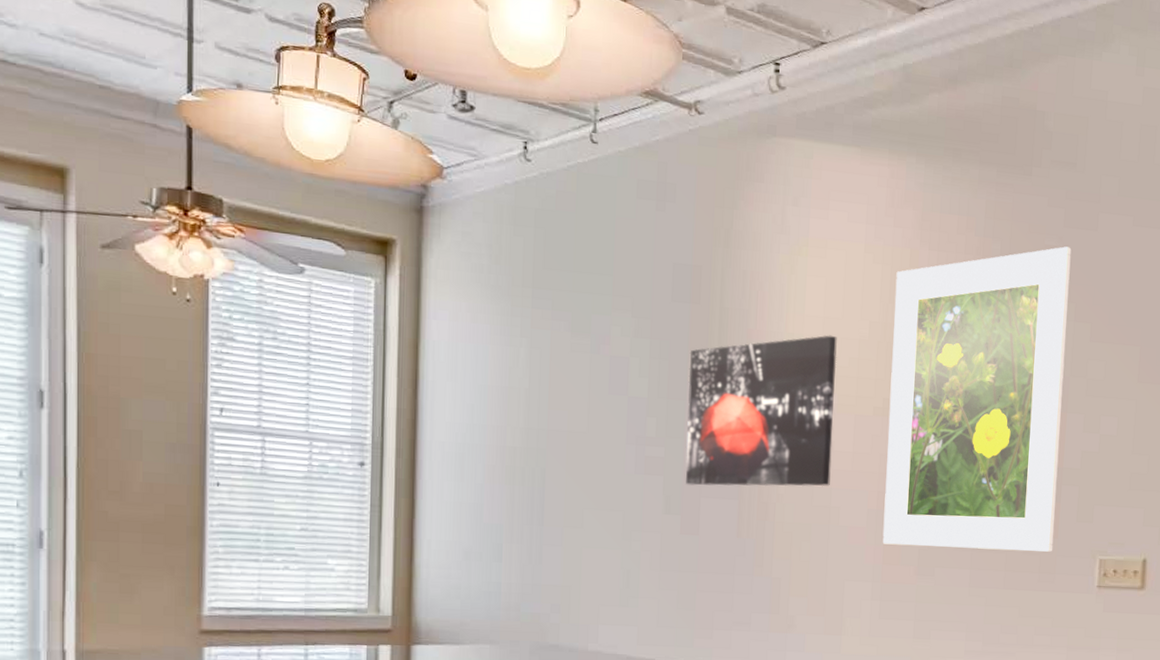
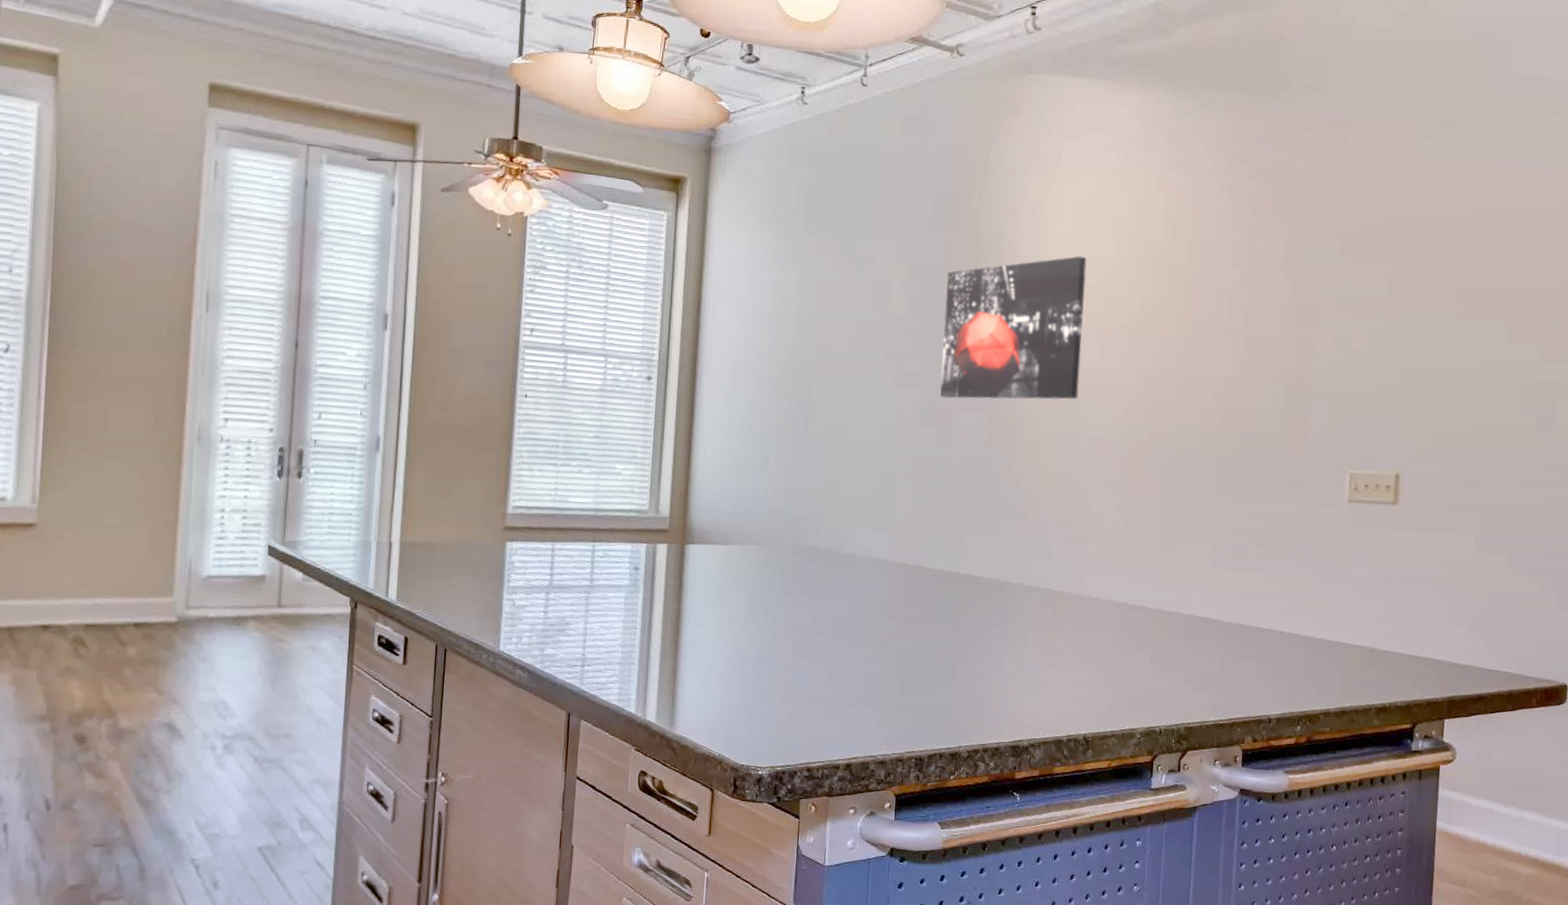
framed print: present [882,246,1072,552] -> none [1128,167,1320,465]

